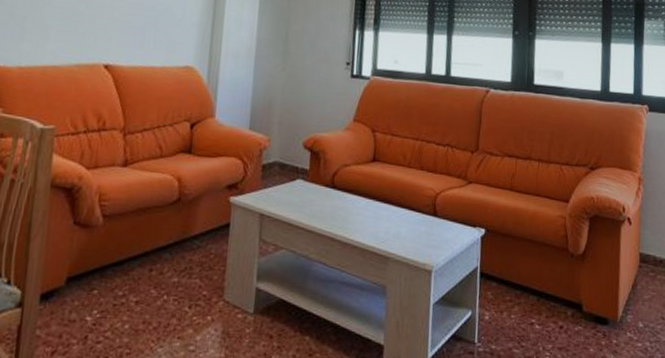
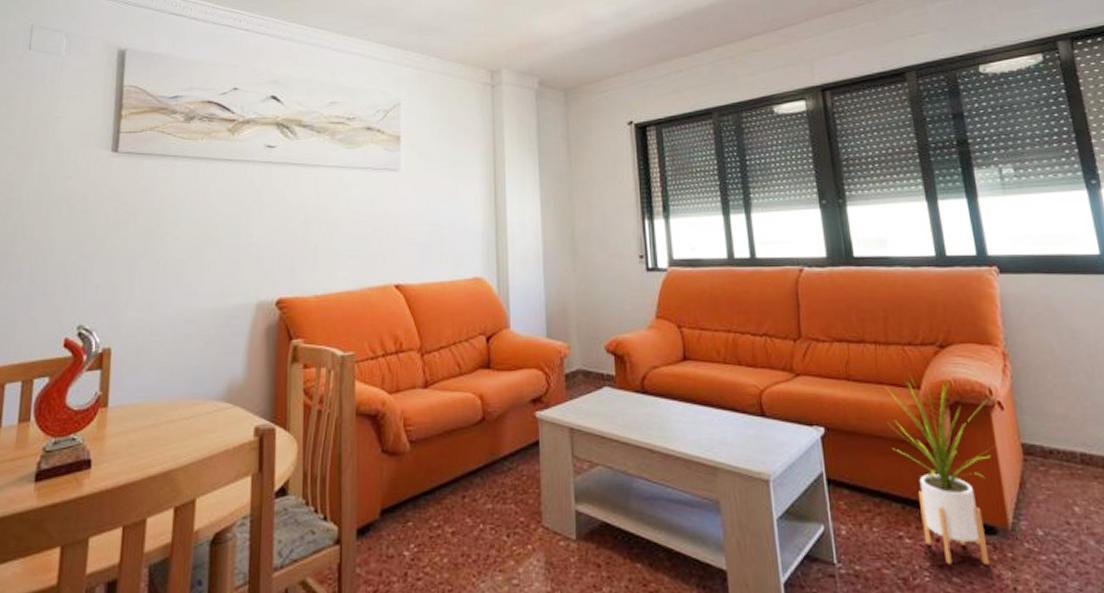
house plant: none [537,188,621,350] -> present [884,373,991,566]

